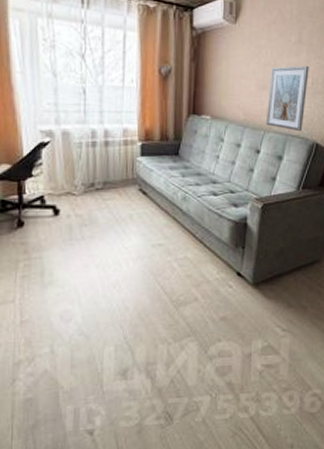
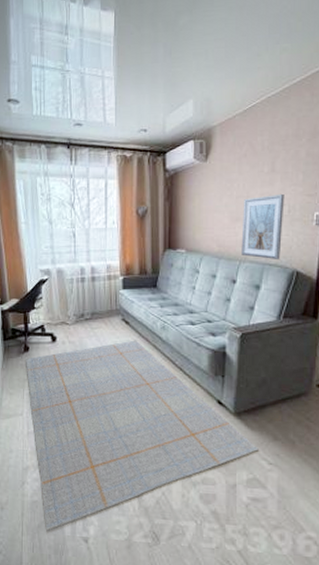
rug: none [19,212,274,430] -> present [26,340,259,531]

